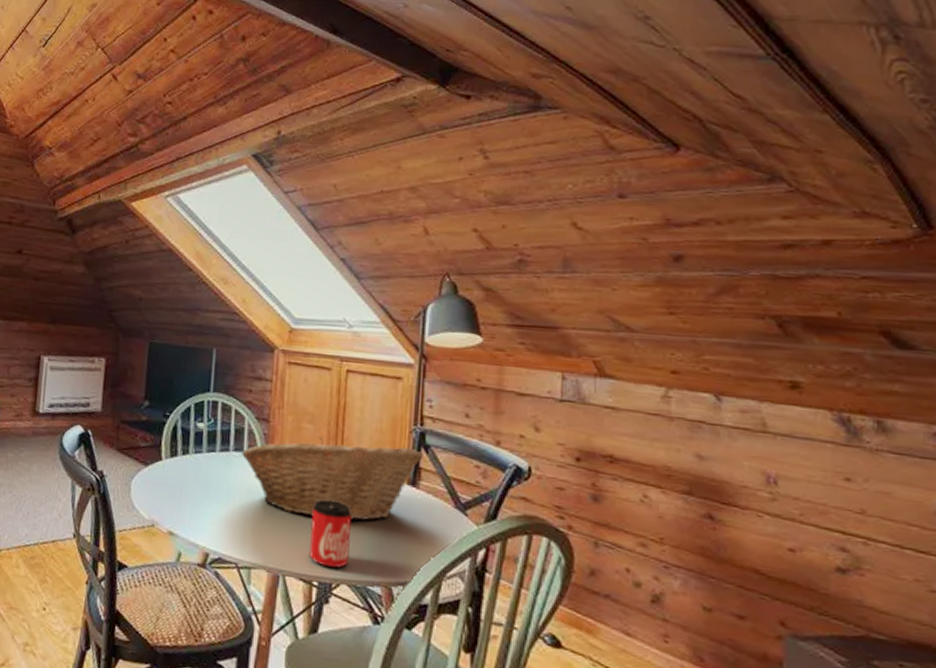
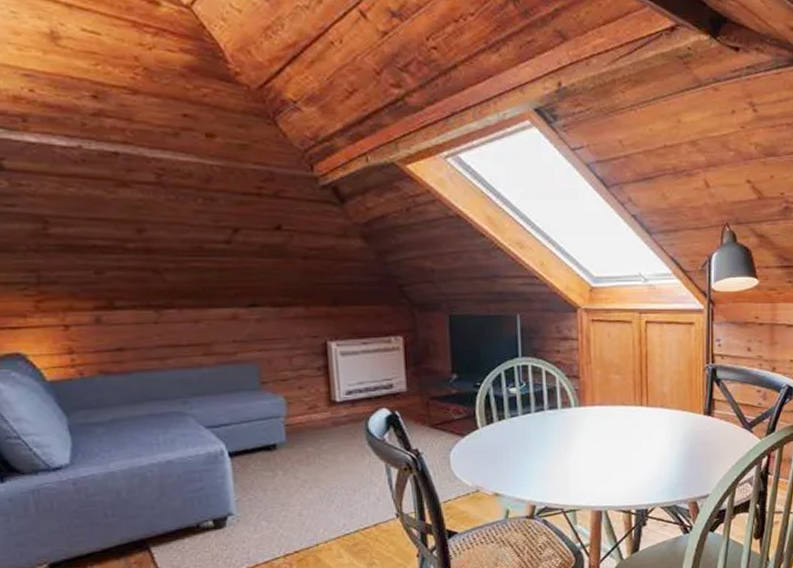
fruit basket: present [240,436,423,521] -> none [555,383,715,456]
can: present [309,499,352,569] -> none [625,439,660,497]

